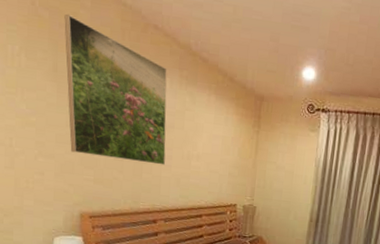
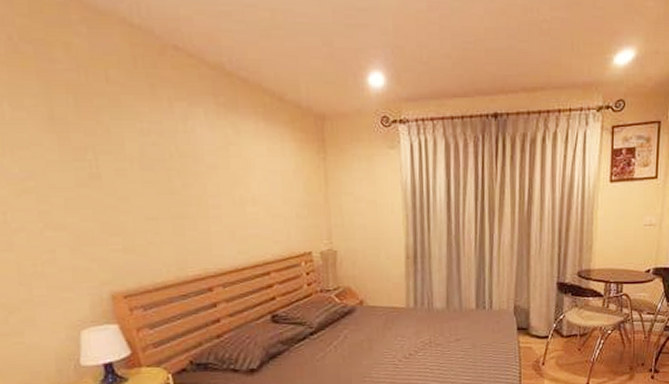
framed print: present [64,13,167,165] -> none [54,45,213,219]

